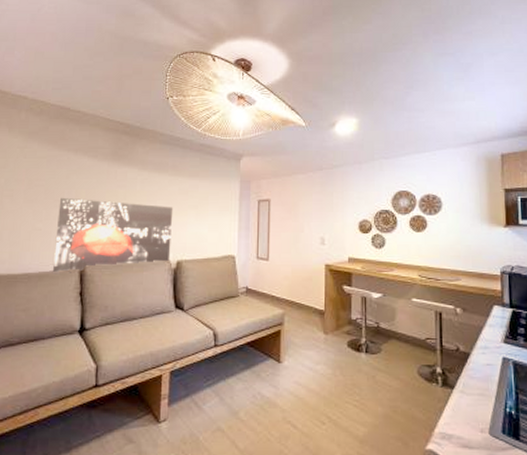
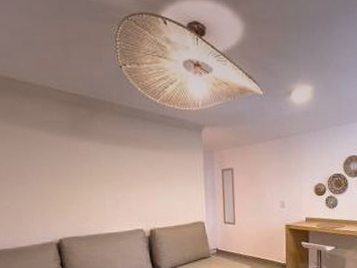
wall art: present [53,197,174,274] -> none [23,174,143,249]

